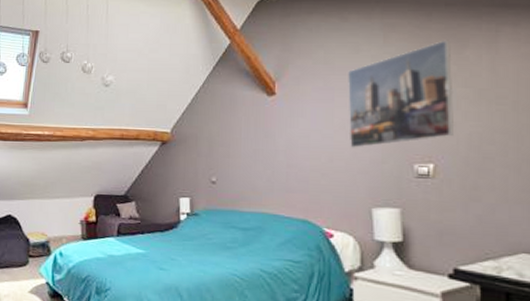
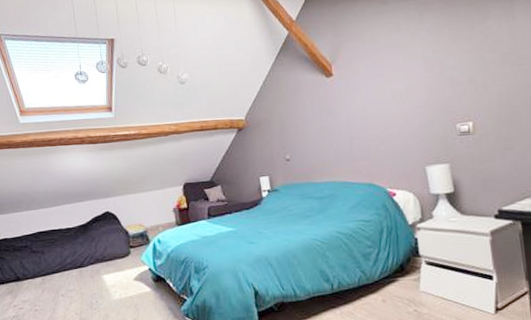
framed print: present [348,40,455,148] -> none [393,13,486,116]

